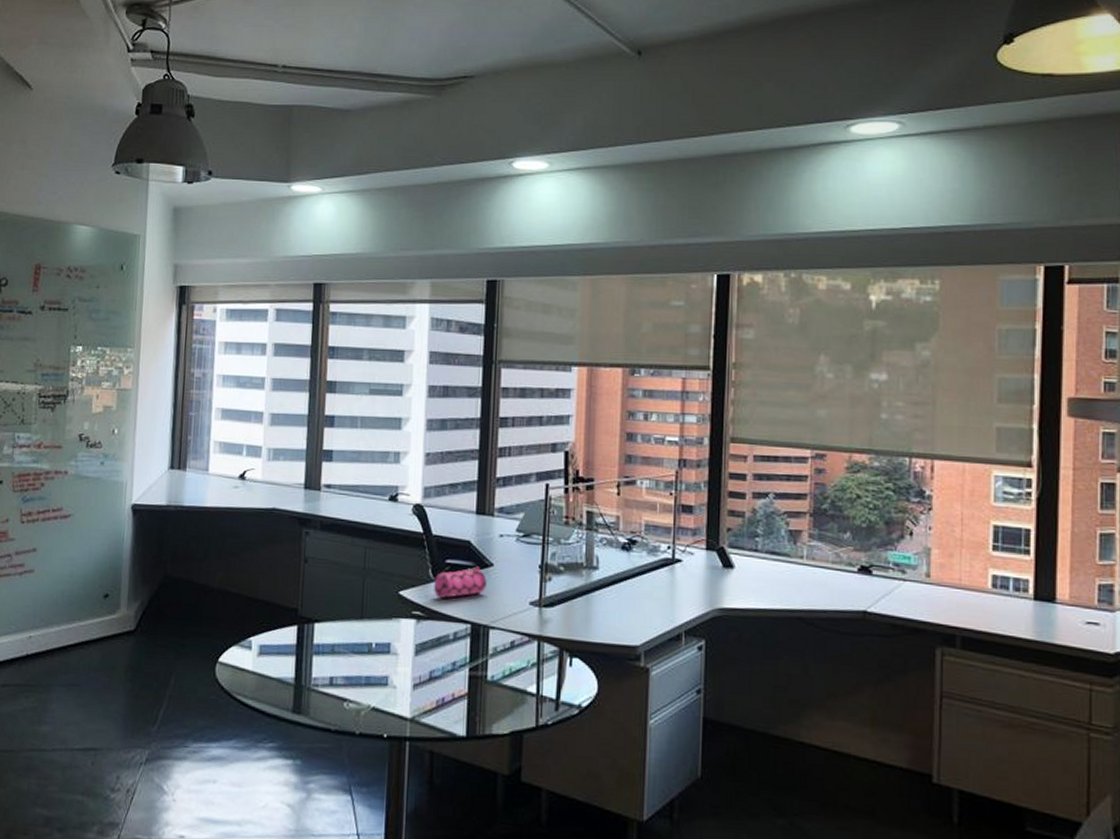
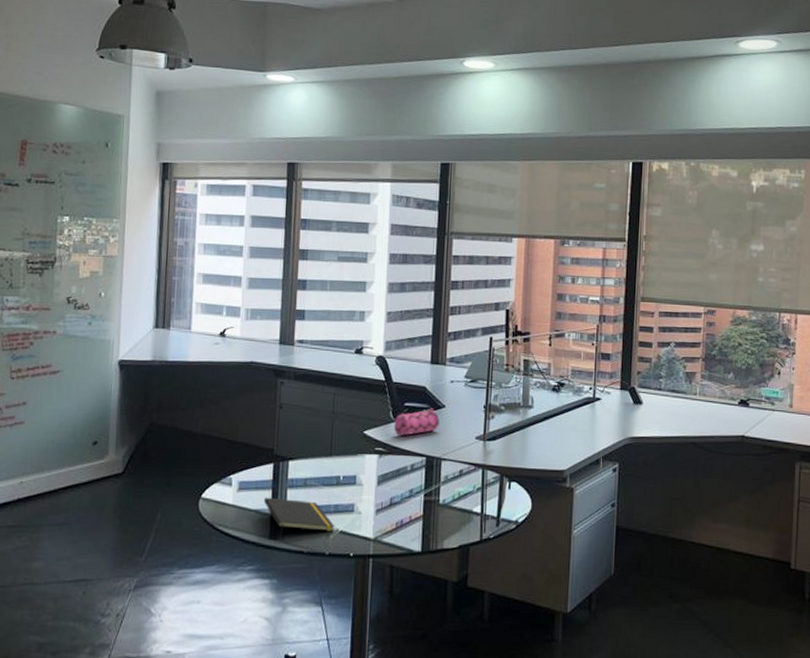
notepad: none [286,664,366,713] -> present [263,497,335,538]

